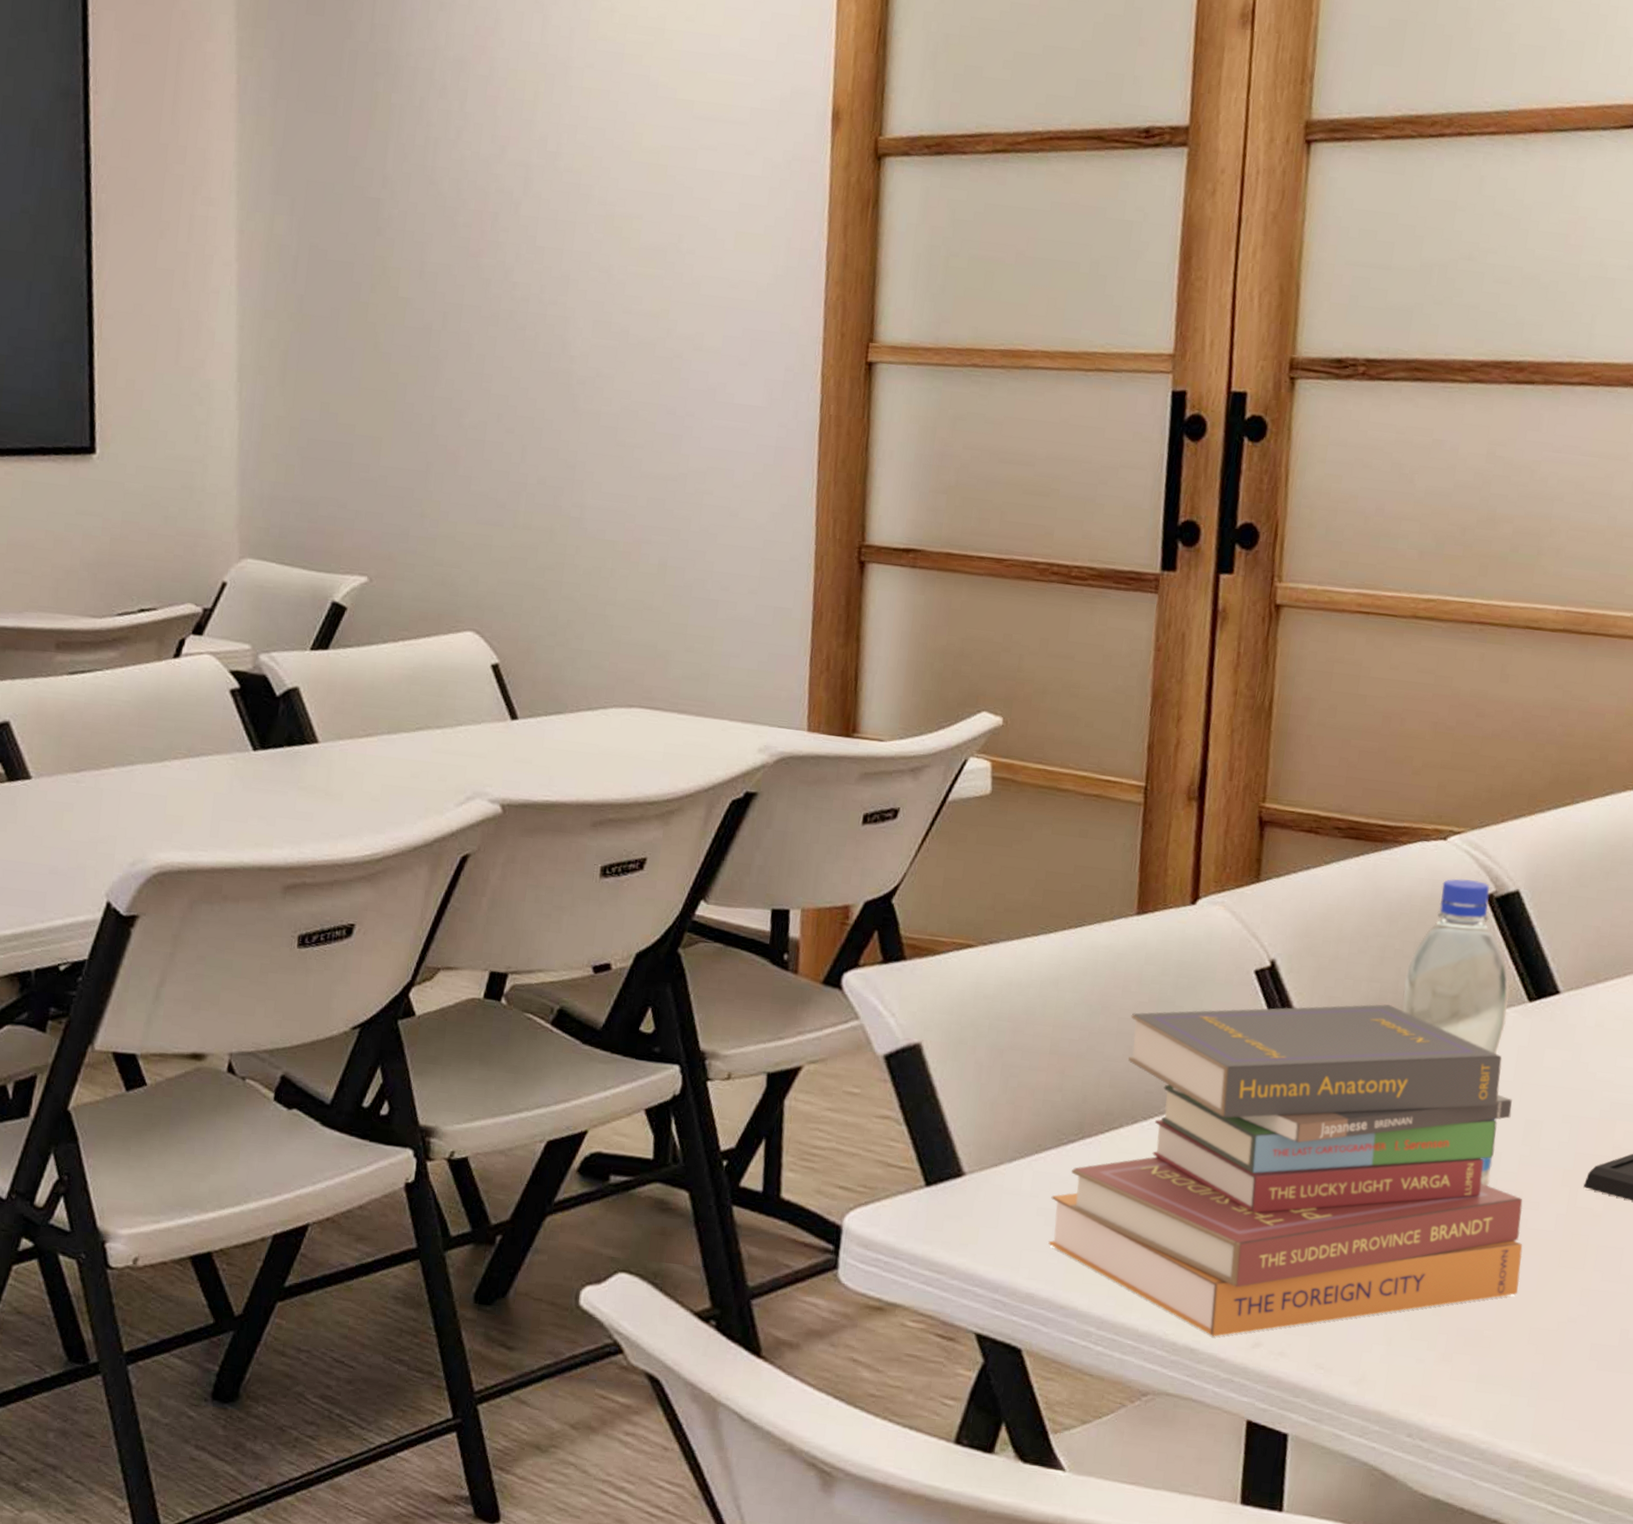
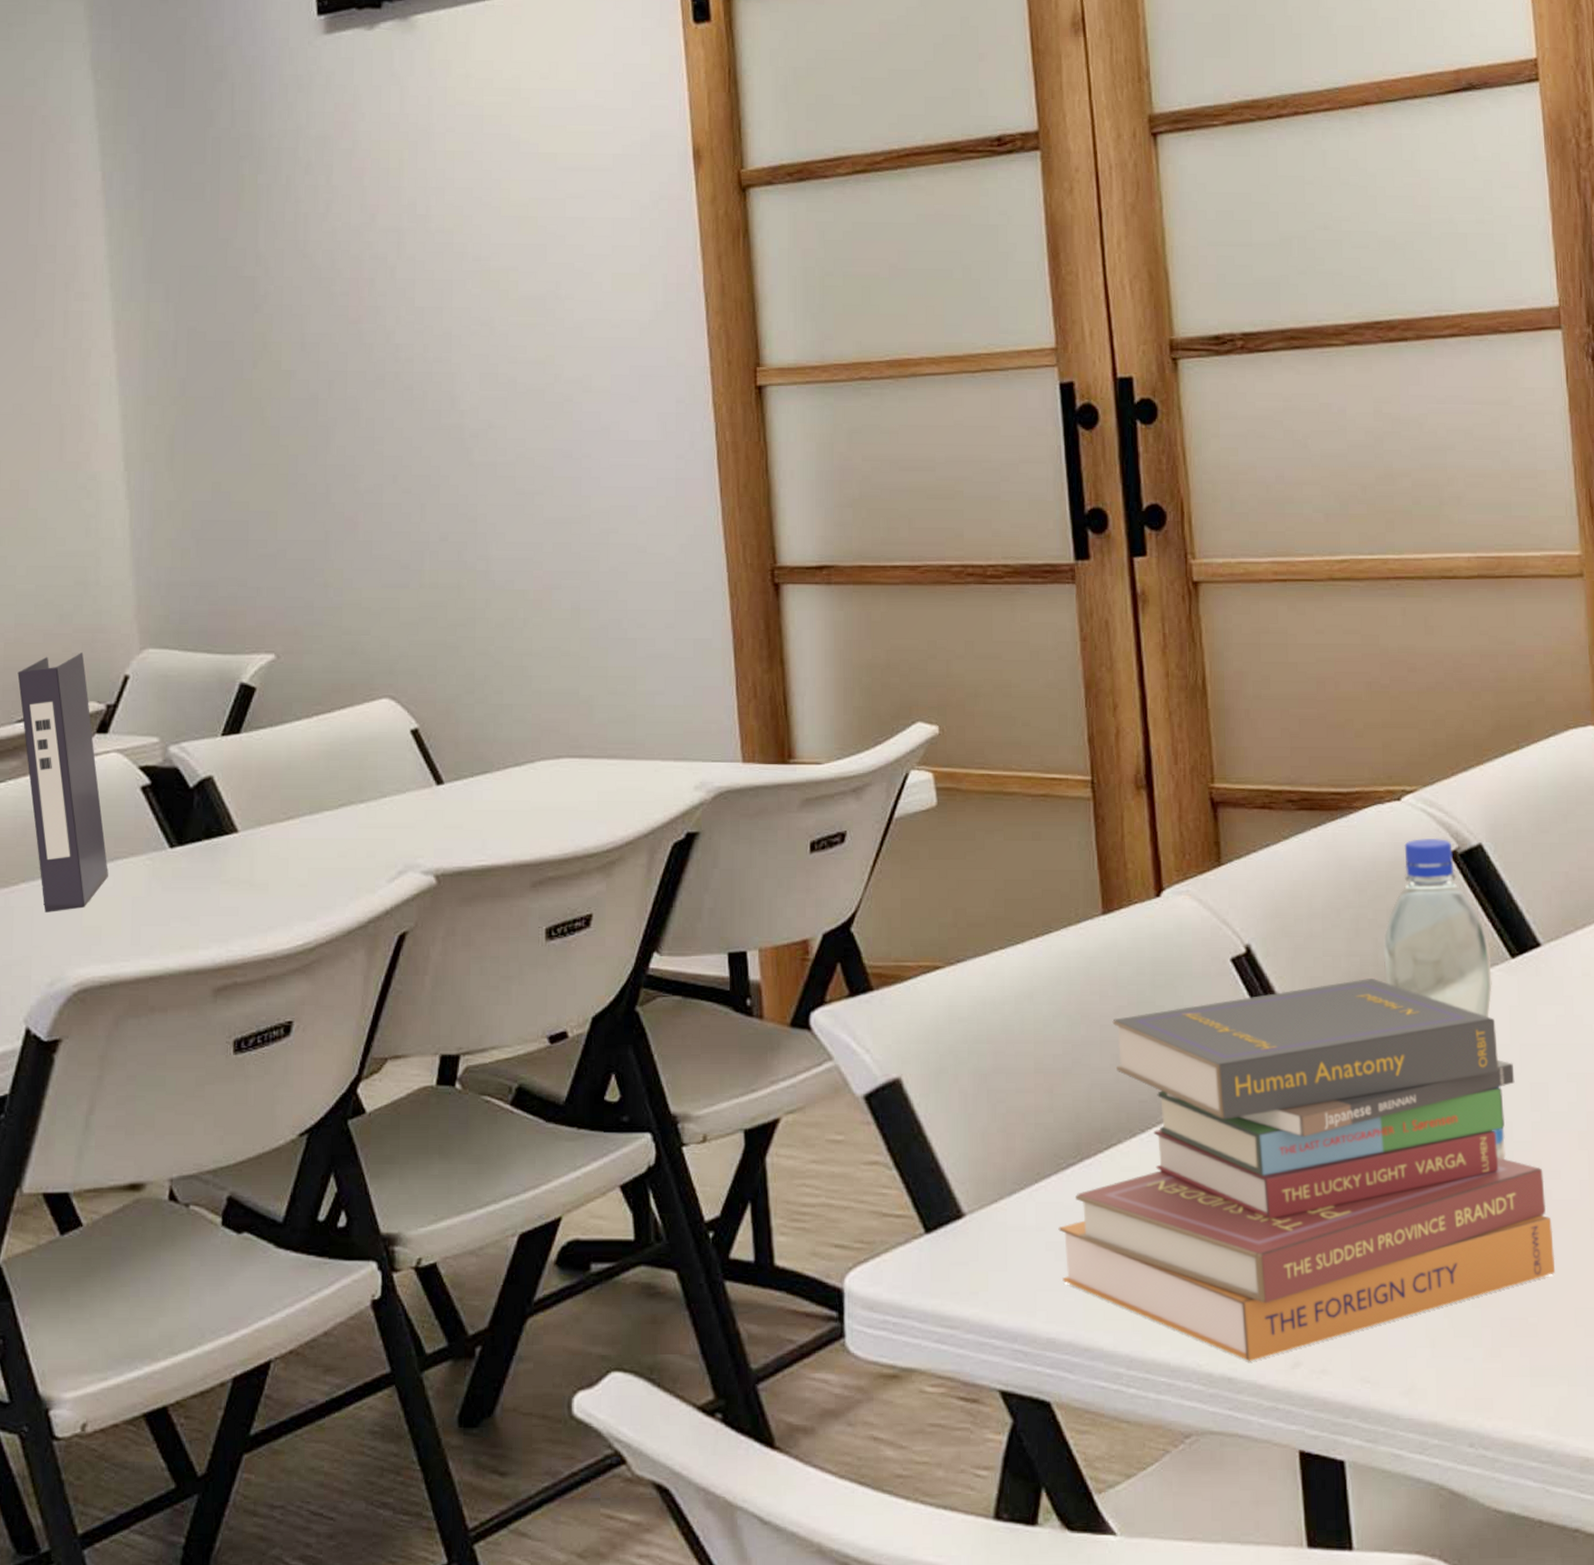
binder: none [121,555,194,798] -> present [17,653,108,912]

